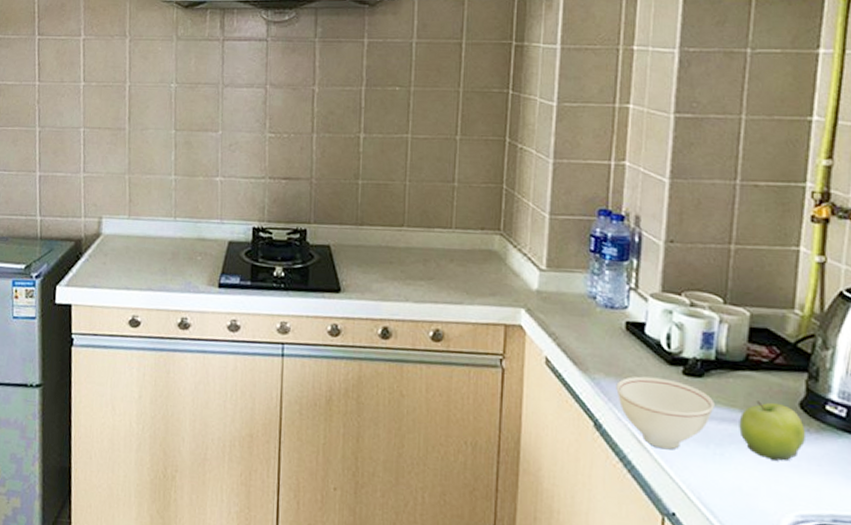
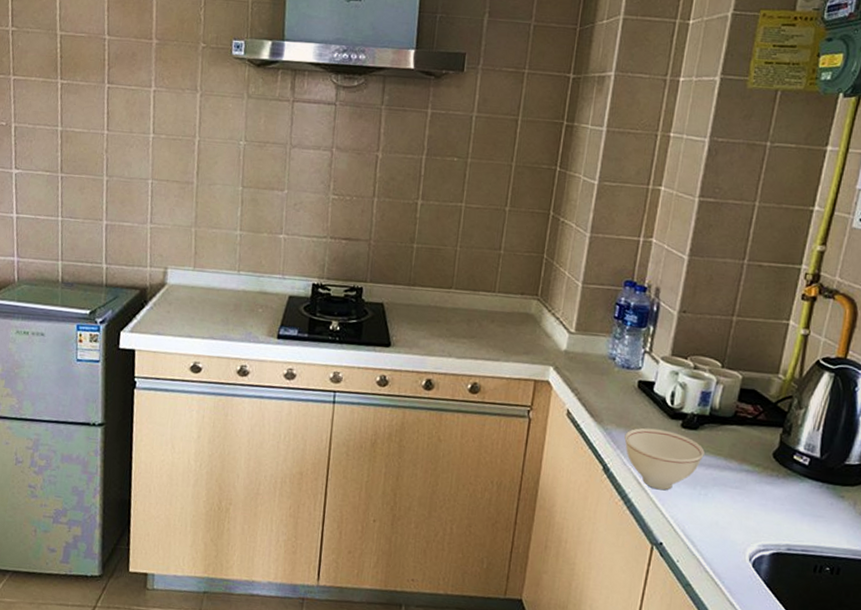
fruit: present [739,401,807,461] -> none [722,450,775,501]

